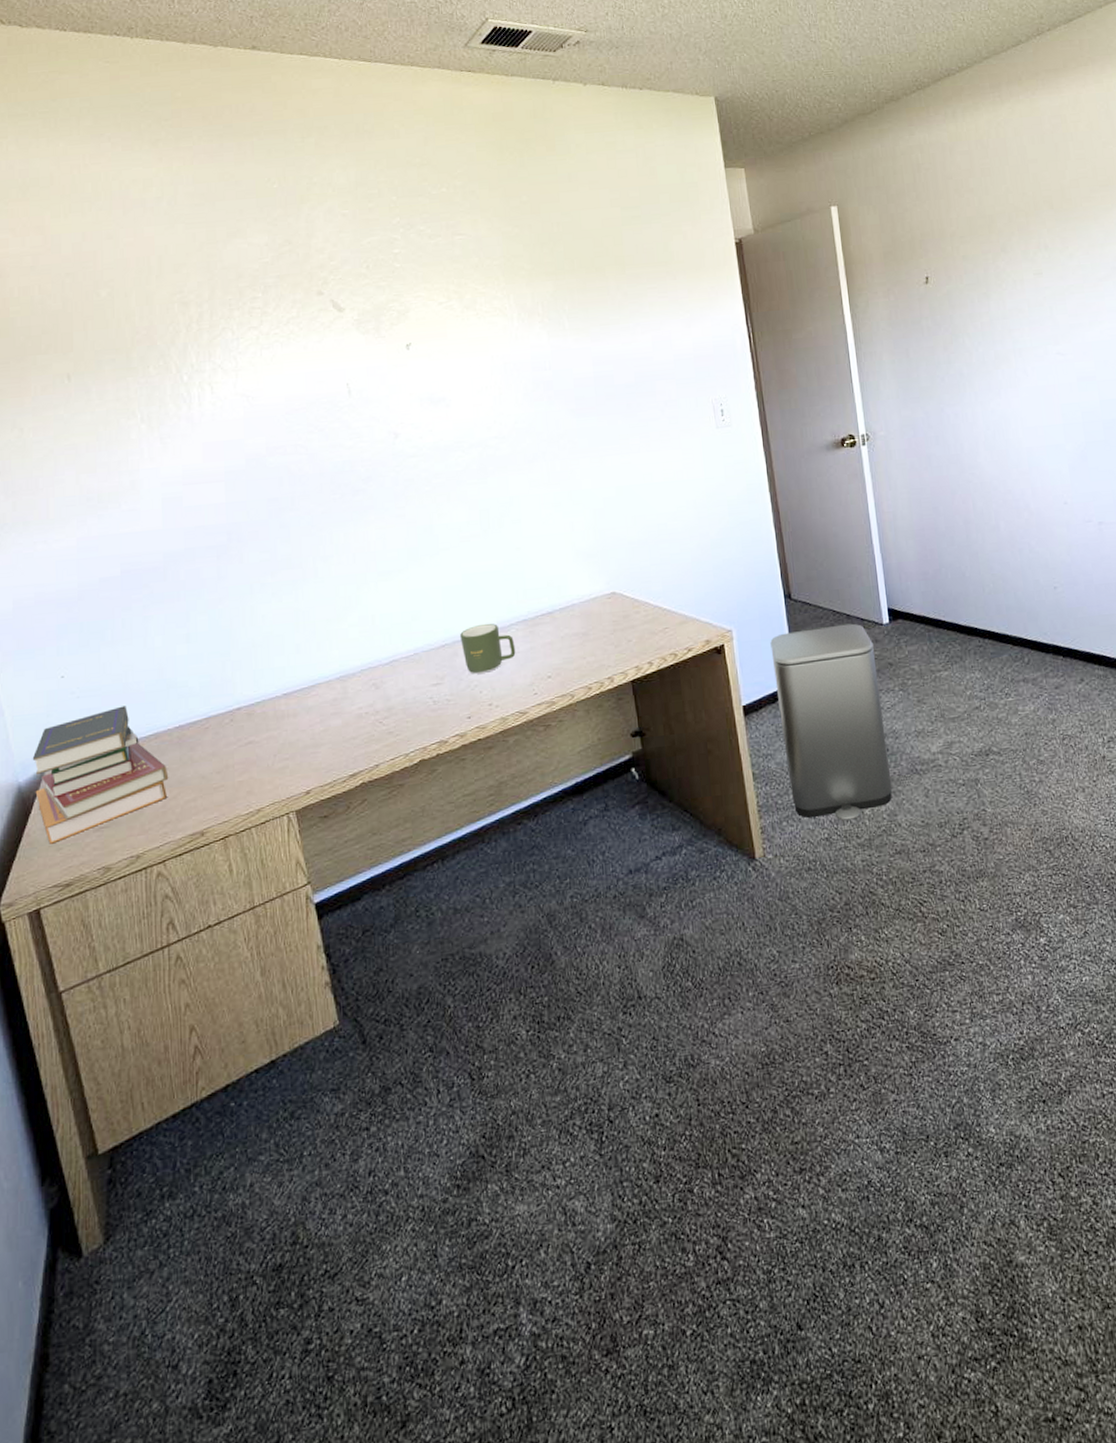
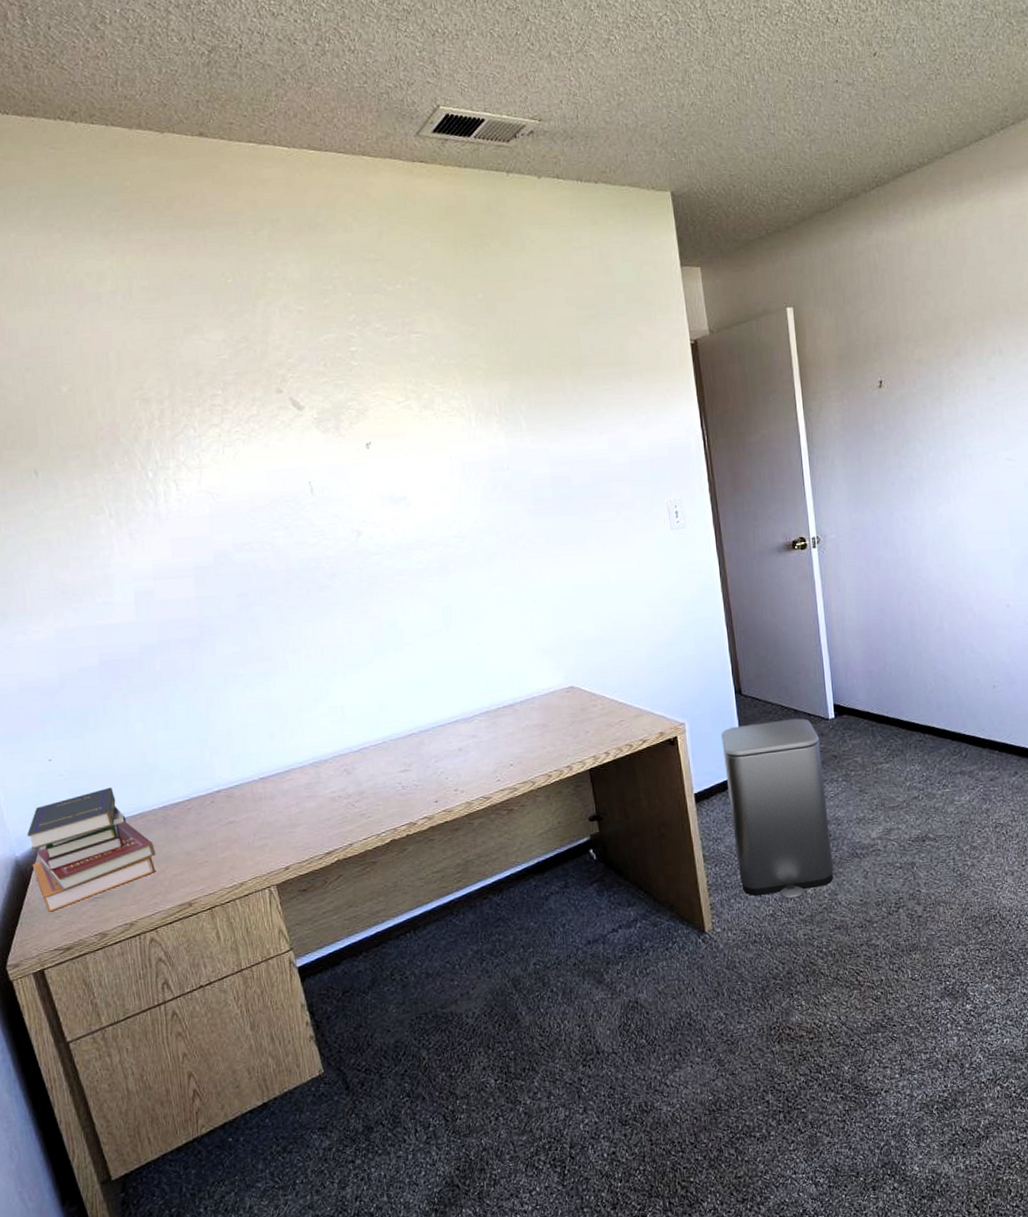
mug: present [460,623,516,674] -> none [426,714,479,762]

